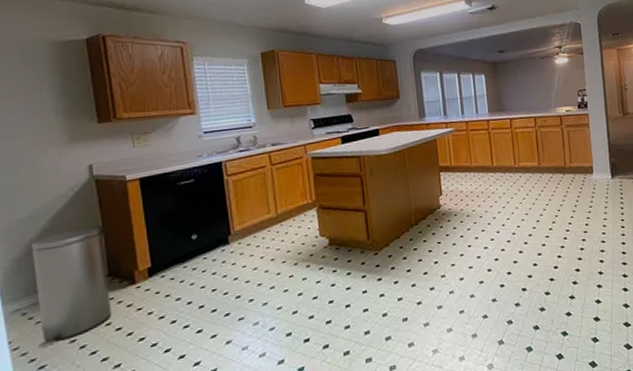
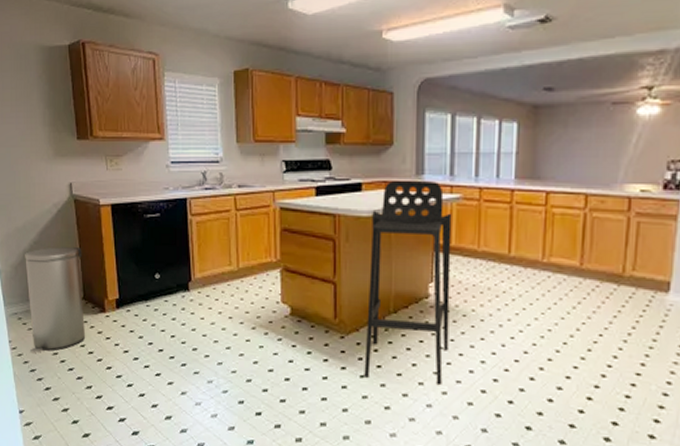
bar stool: none [389,121,460,283] -> present [364,179,452,386]

